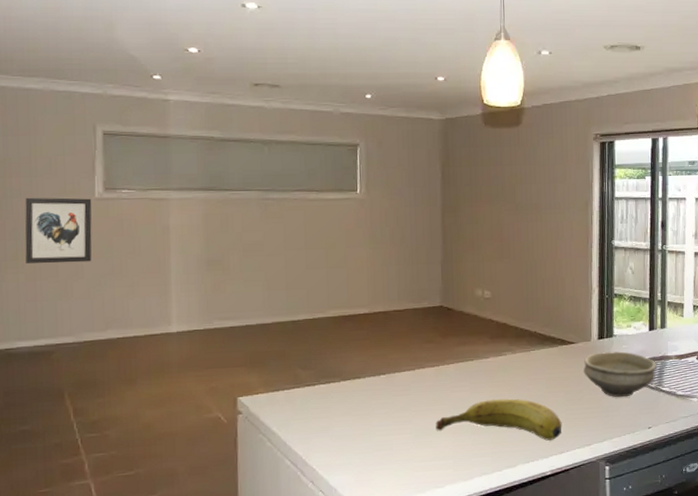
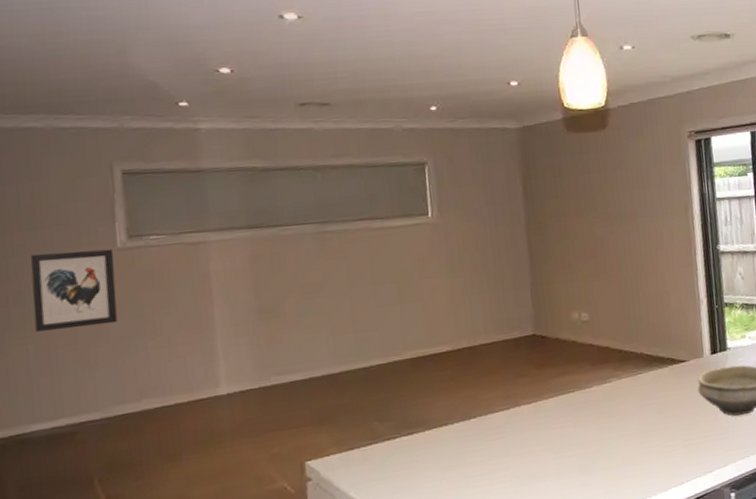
banana: present [435,398,562,441] -> none [537,429,680,475]

